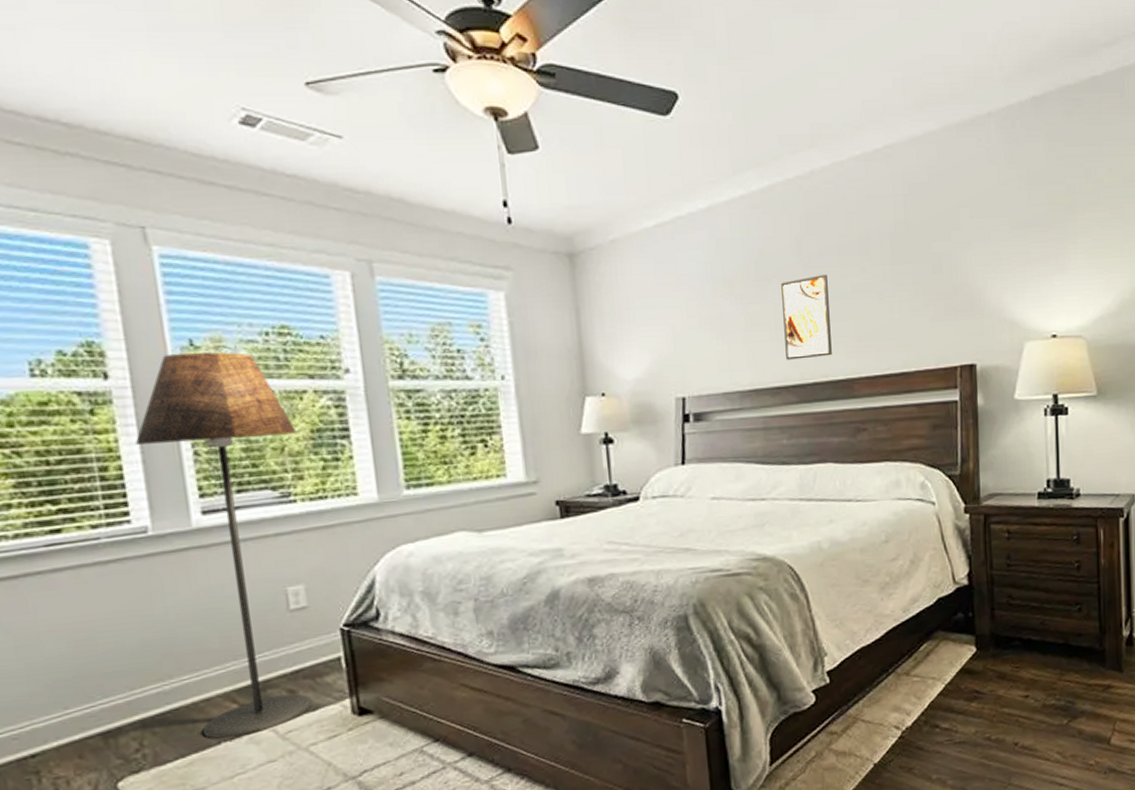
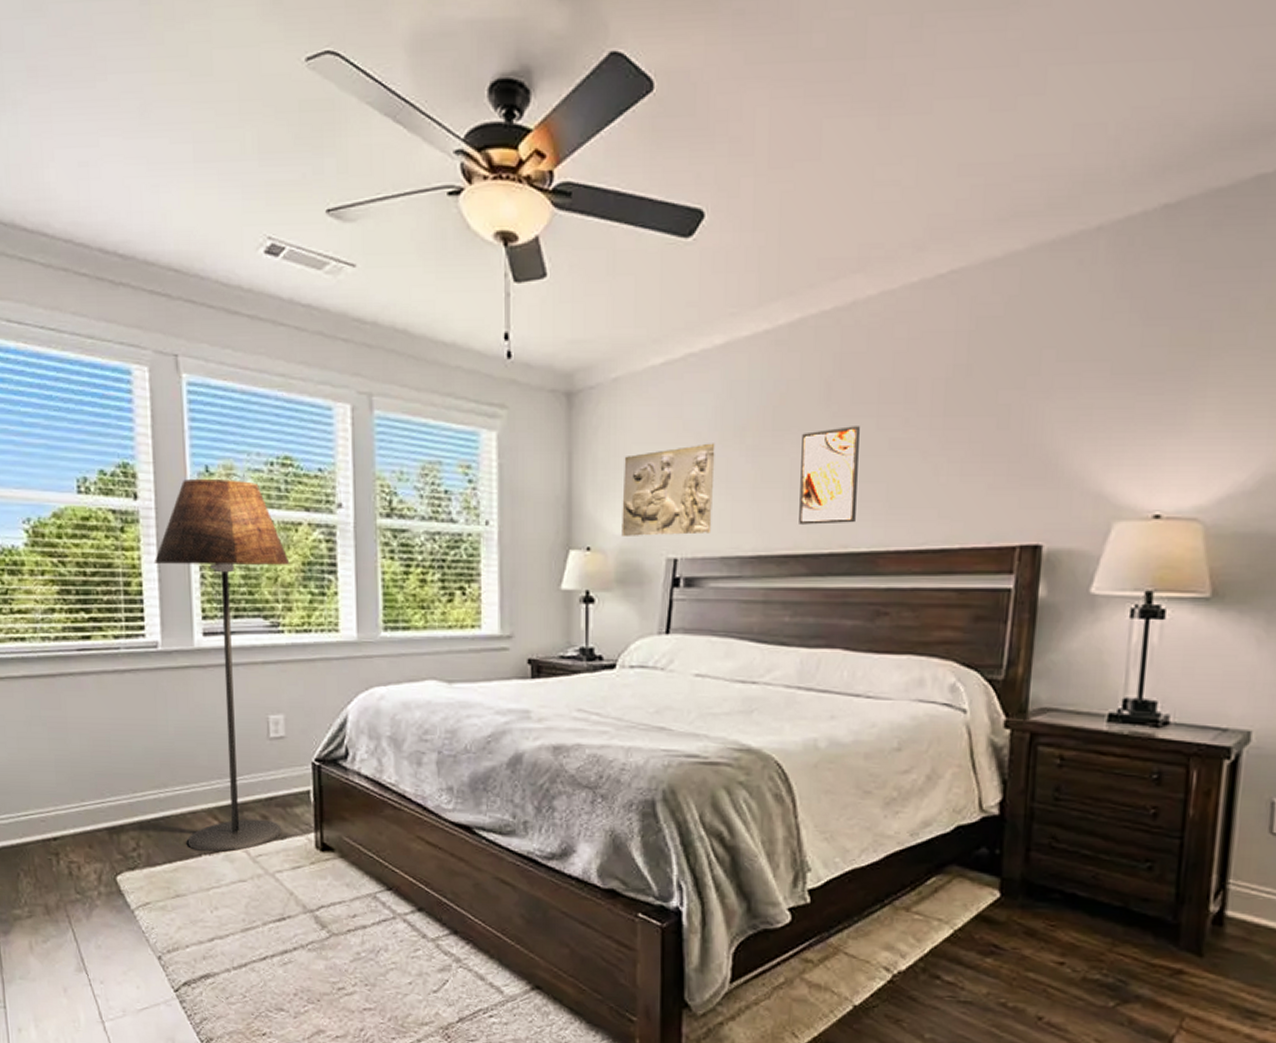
relief sculpture: none [628,294,713,381] -> present [621,443,715,536]

